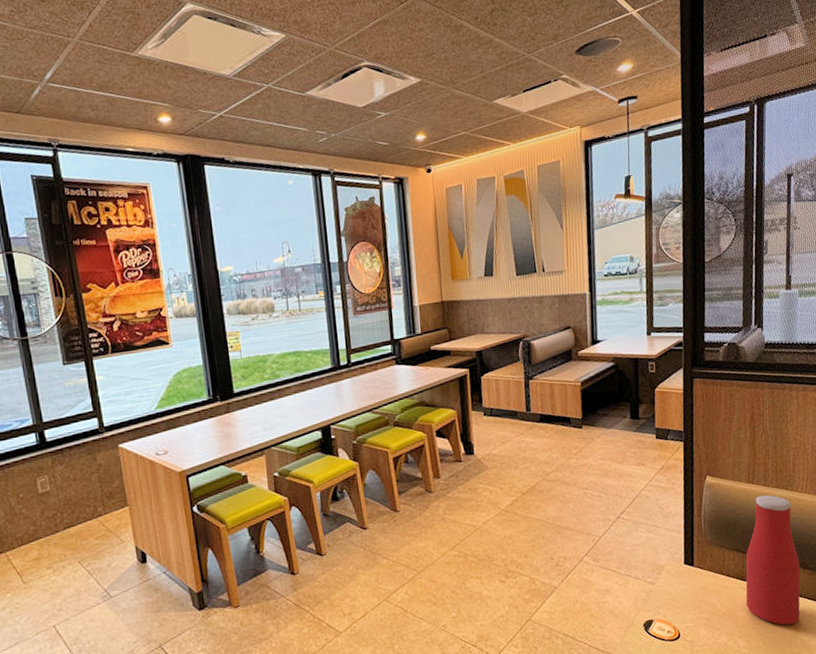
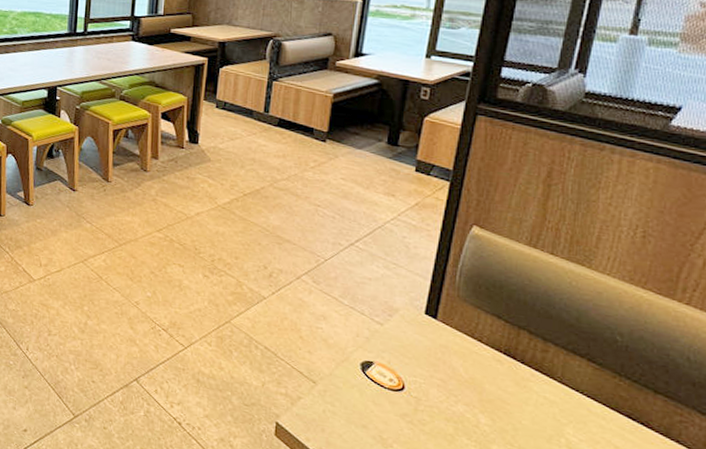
bottle: present [745,495,801,625] -> none [499,263,584,419]

